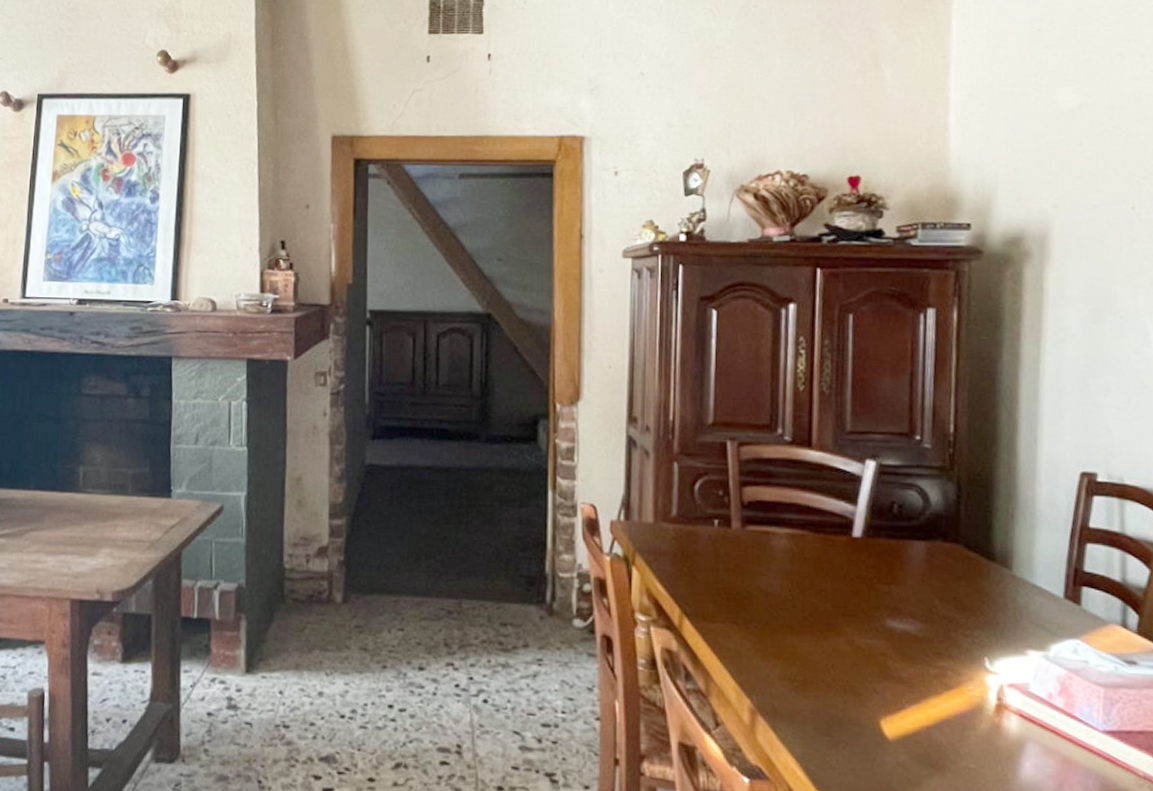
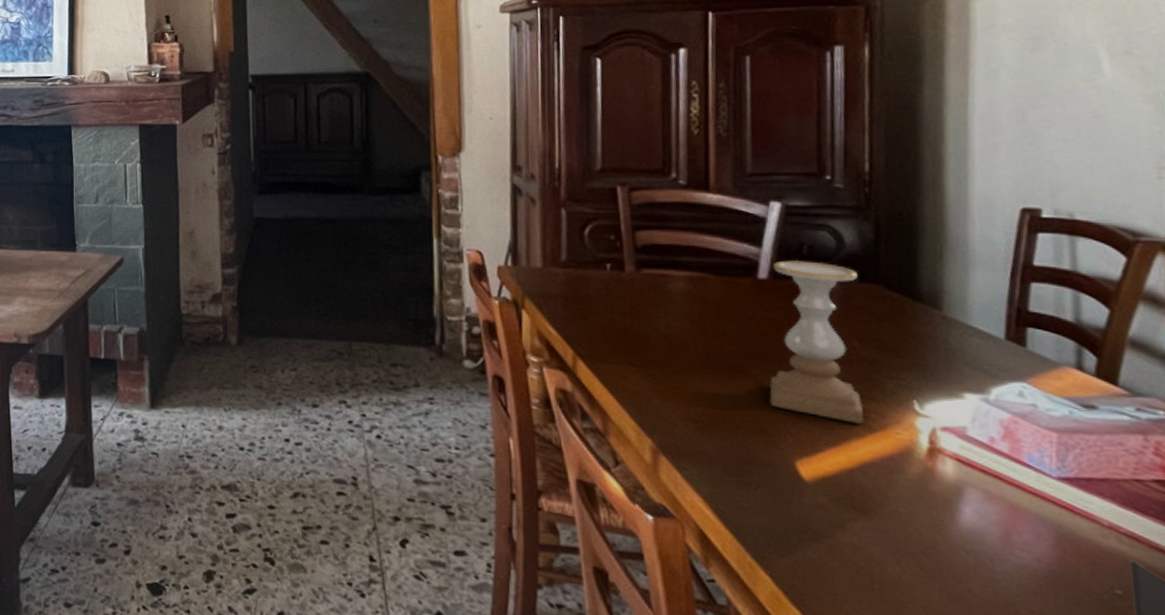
candle holder: none [859,518,943,681] -> present [769,259,865,424]

